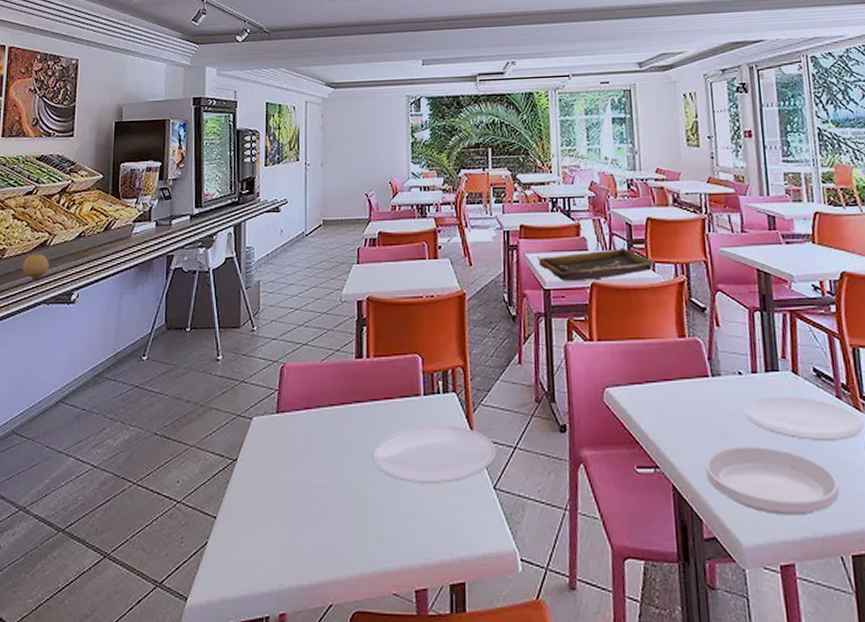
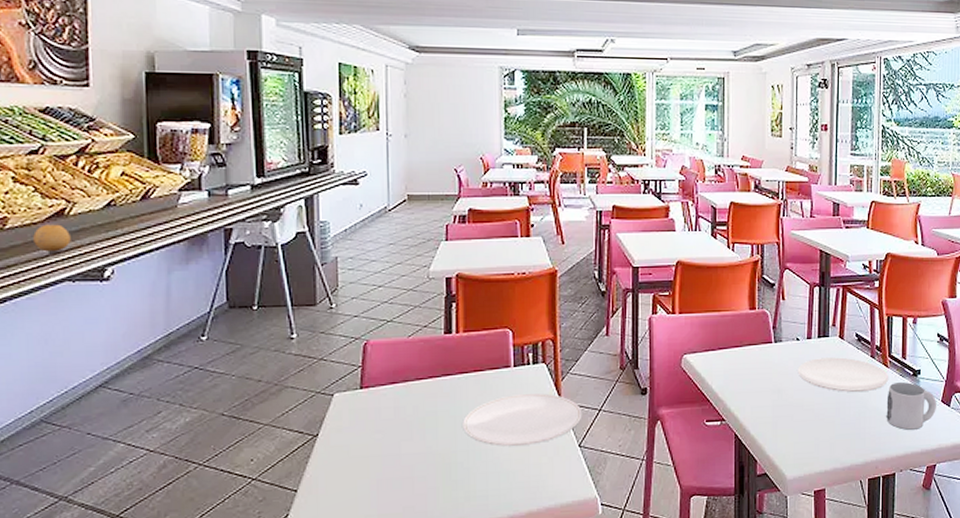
tray: present [536,247,656,281] -> none [627,228,736,259]
saucer: present [705,447,840,516] -> none [763,399,865,452]

